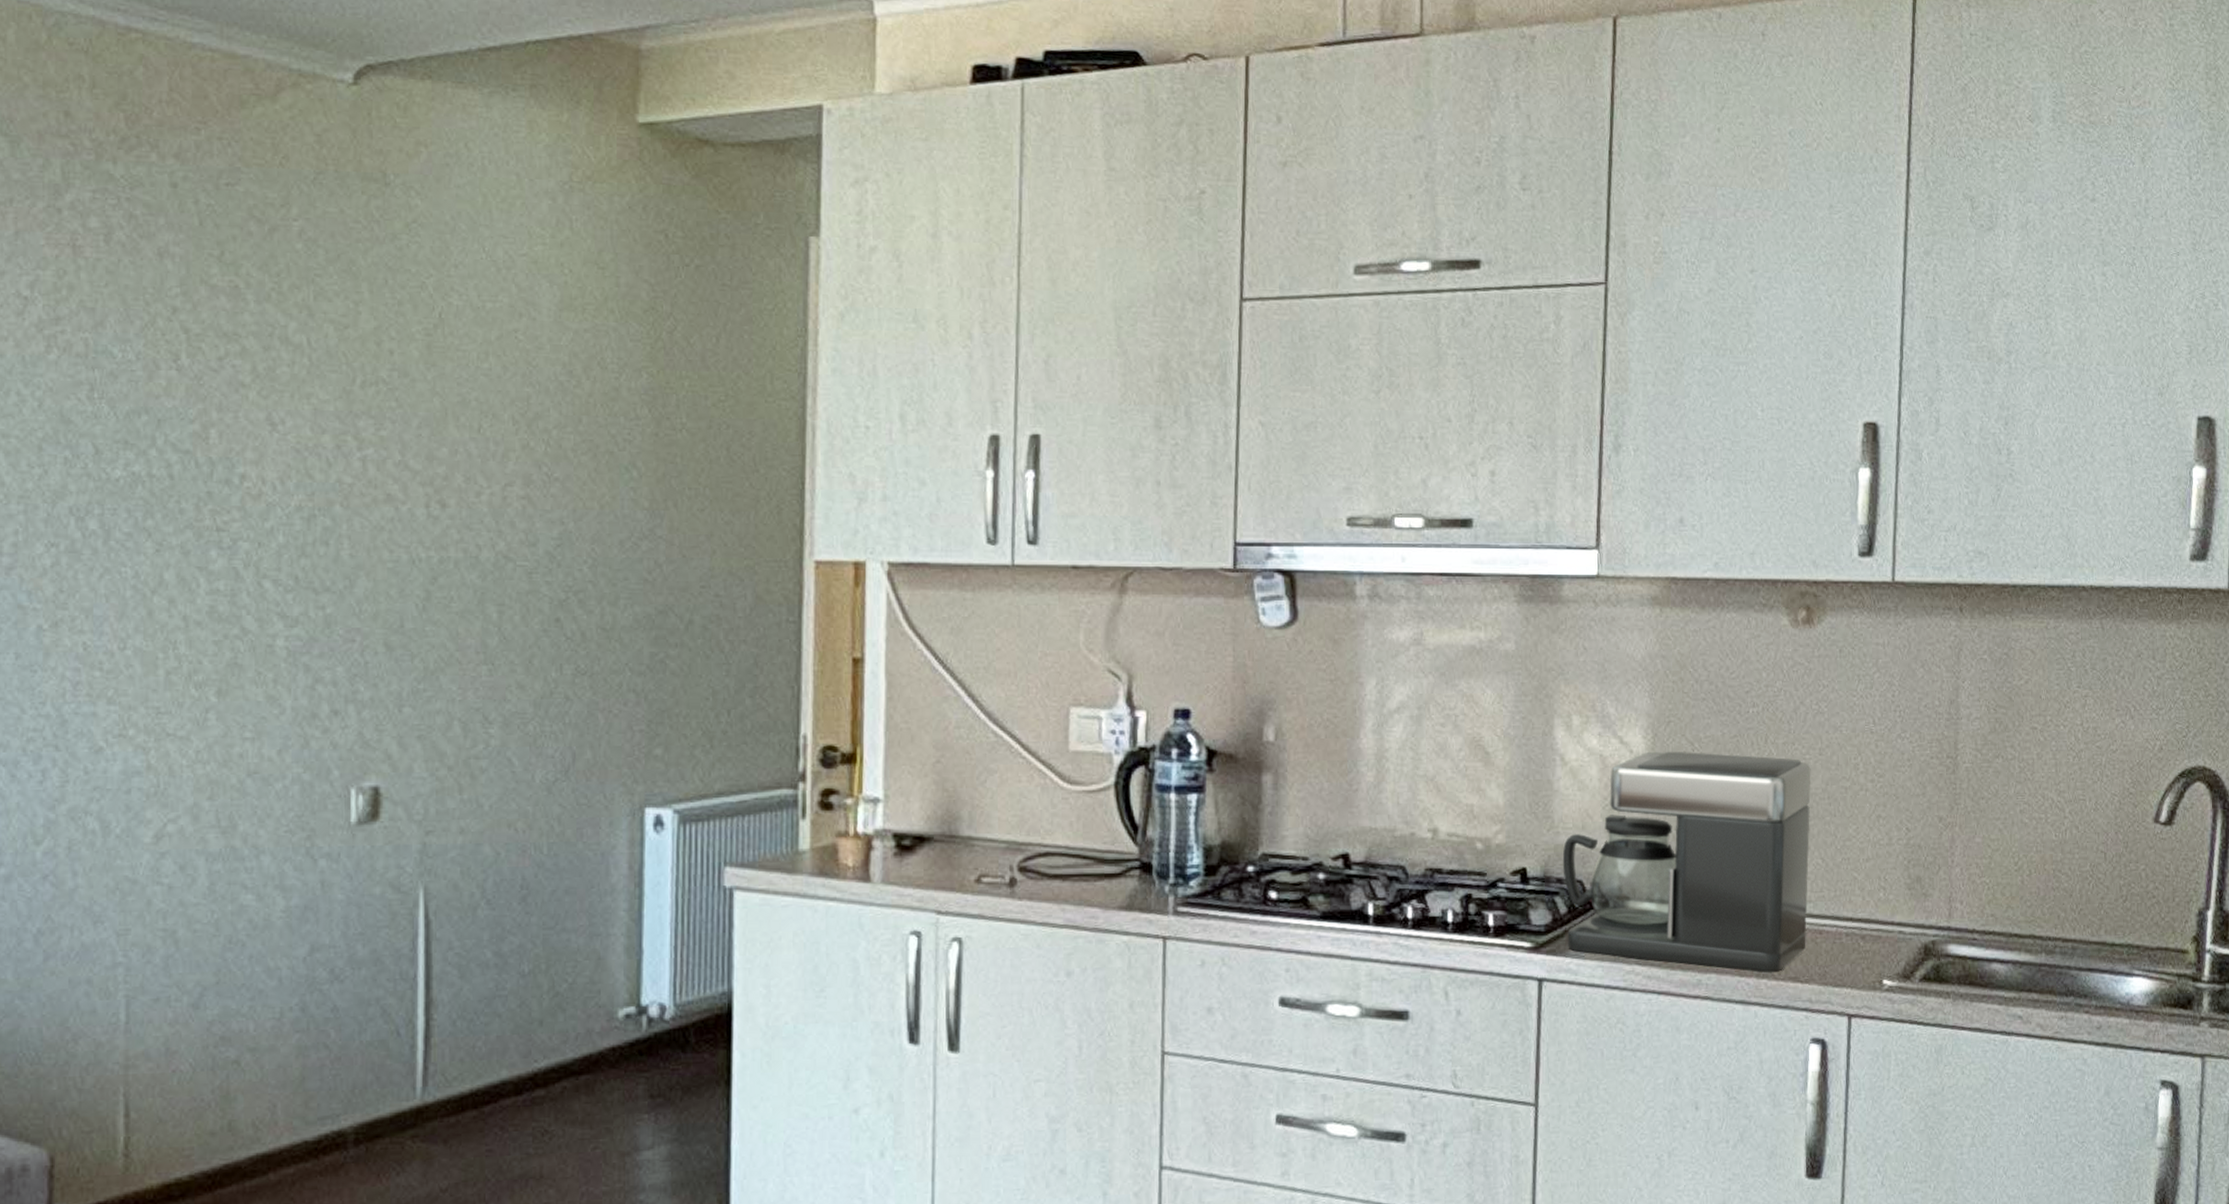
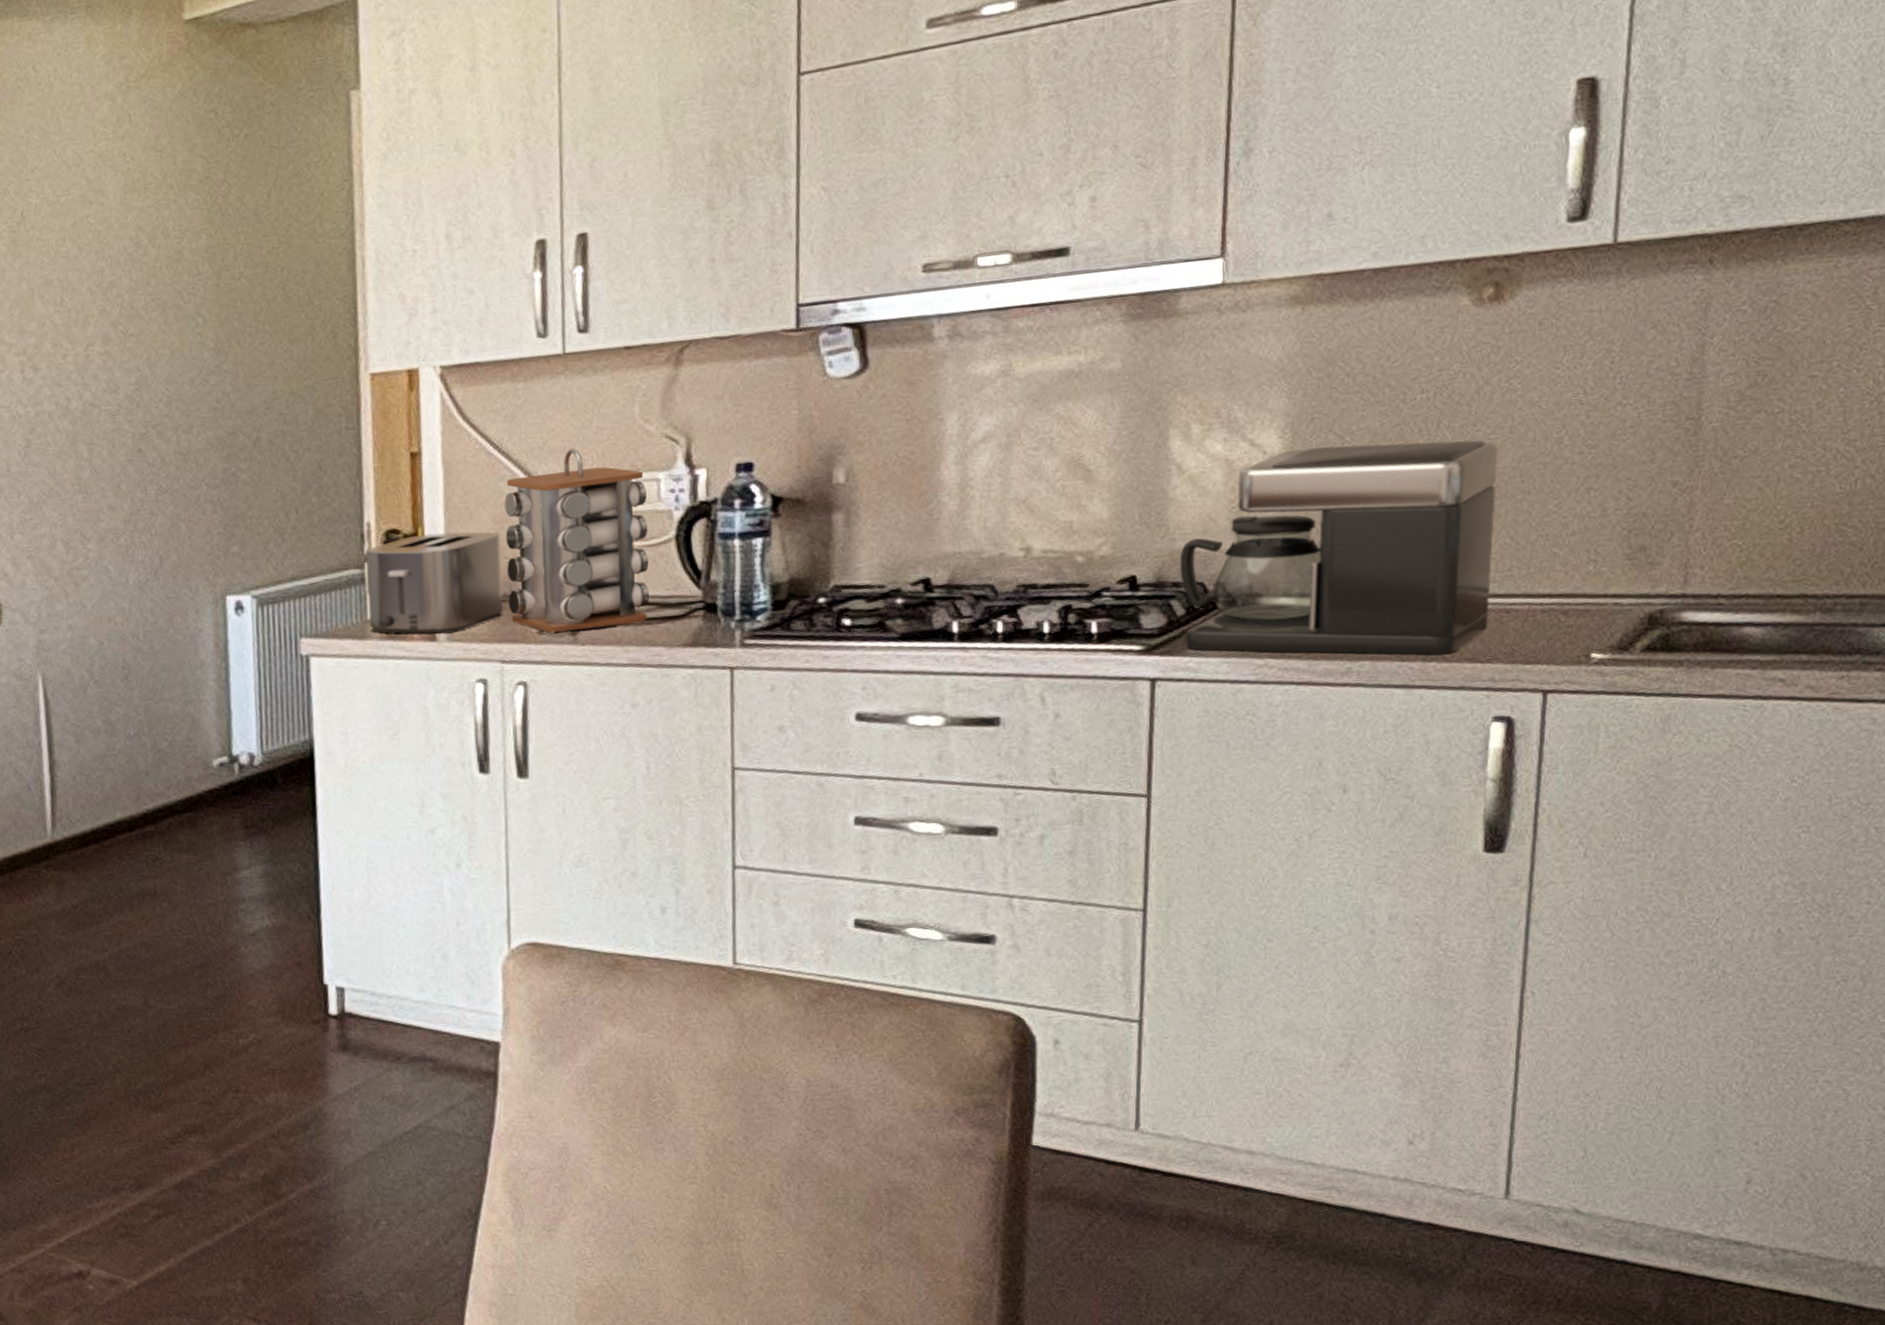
toaster: none [800,755,942,875] -> present [366,531,503,634]
spice rack: none [946,673,1089,883] -> present [504,448,649,633]

